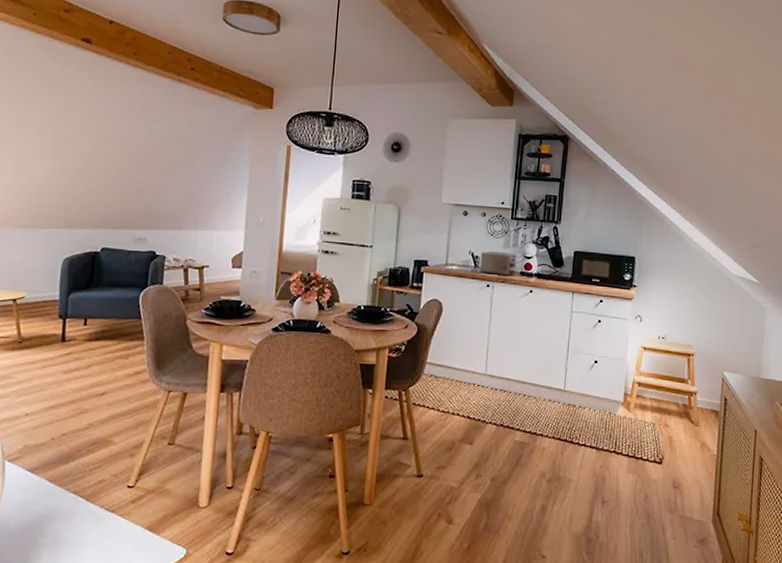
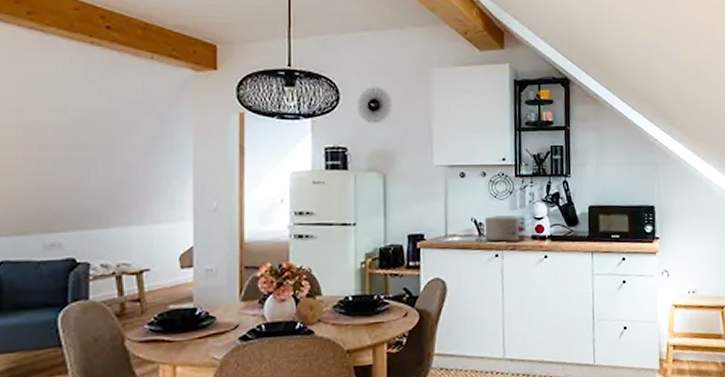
fruit: none [317,302,340,326] -> present [296,297,324,325]

